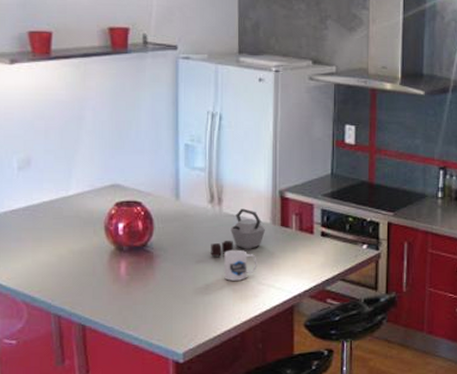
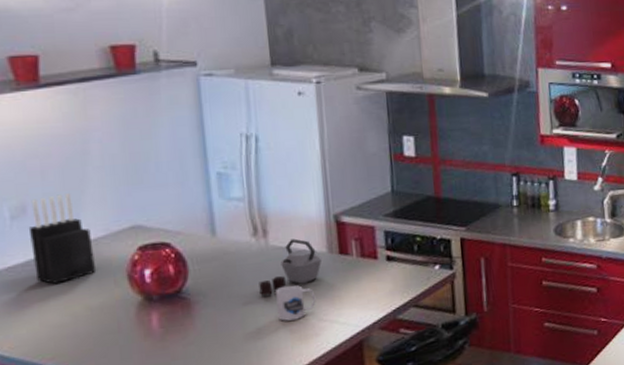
knife block: none [31,152,80,228] -> present [28,193,95,284]

